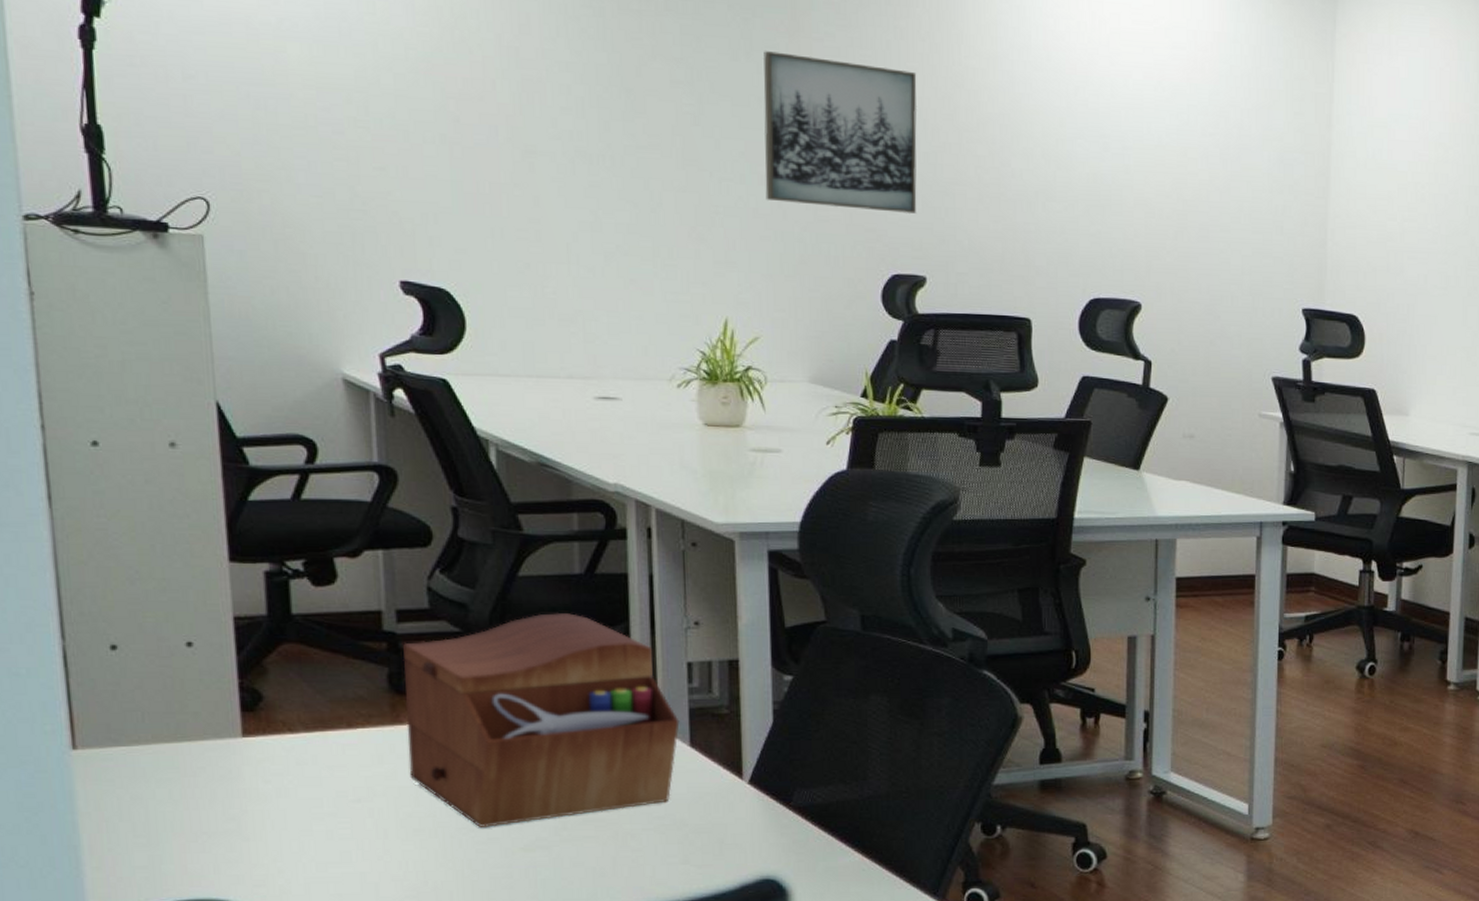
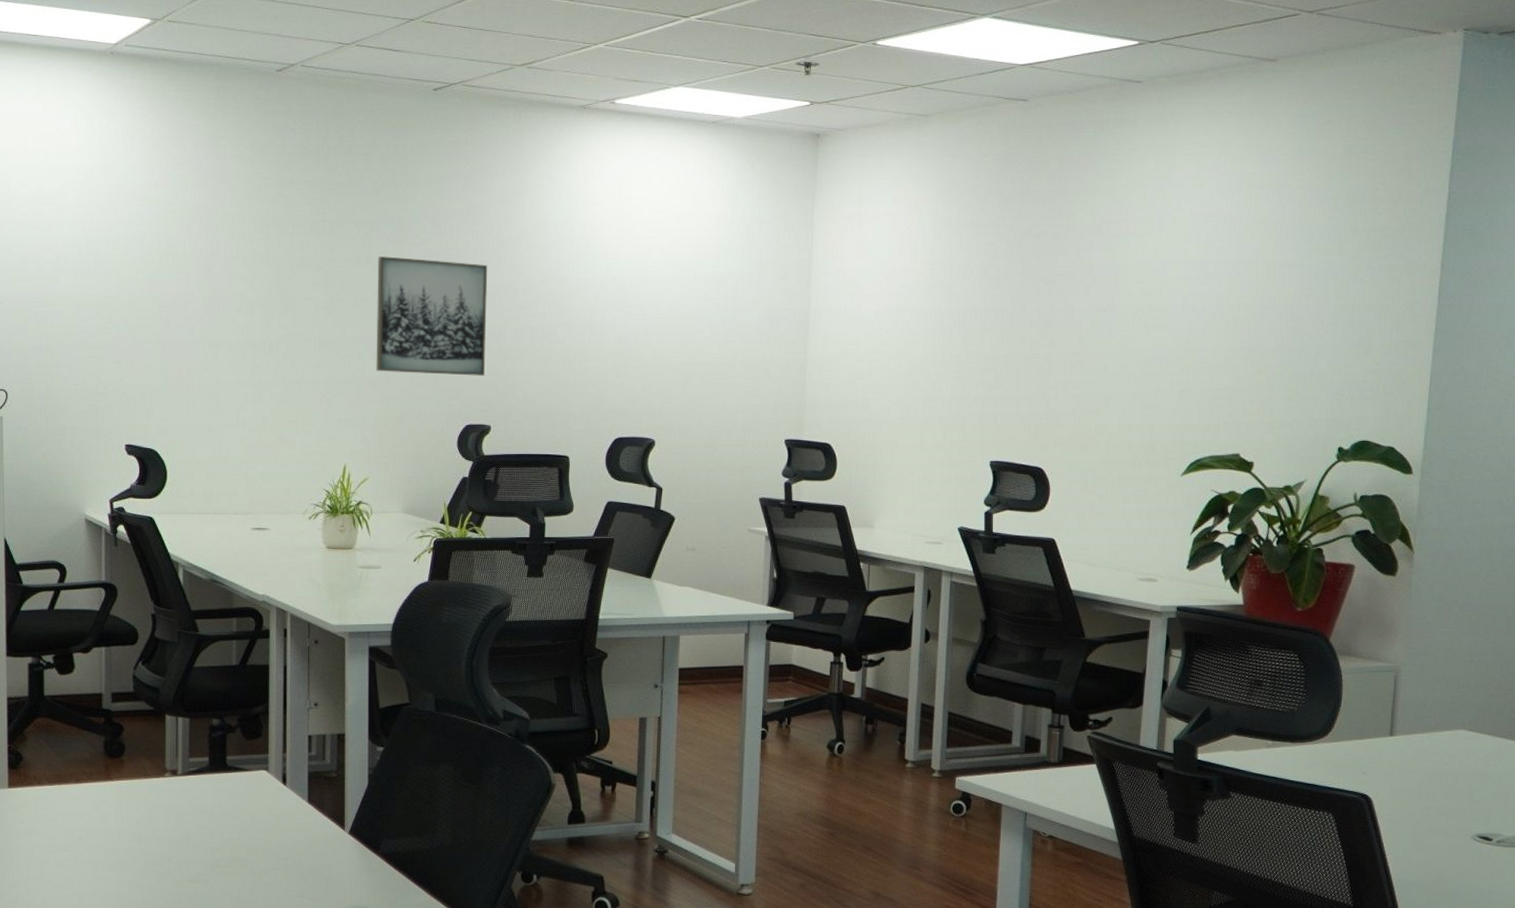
sewing box: present [402,613,680,827] -> none [114,696,301,862]

